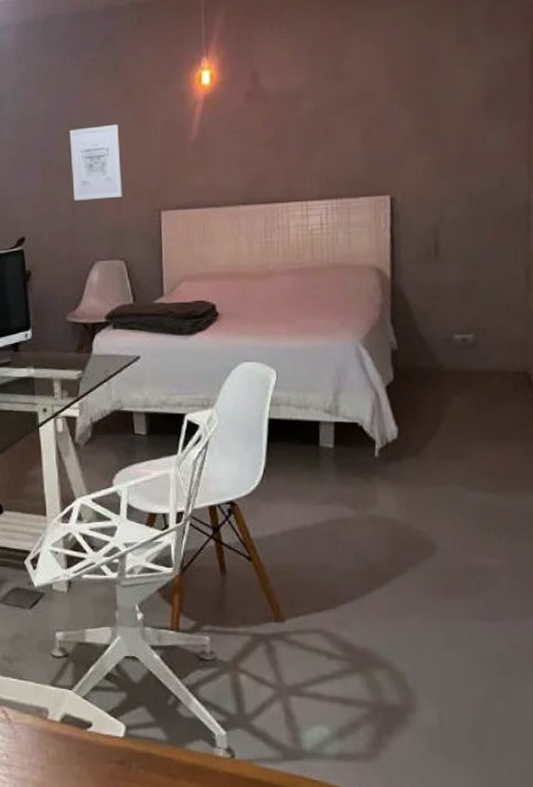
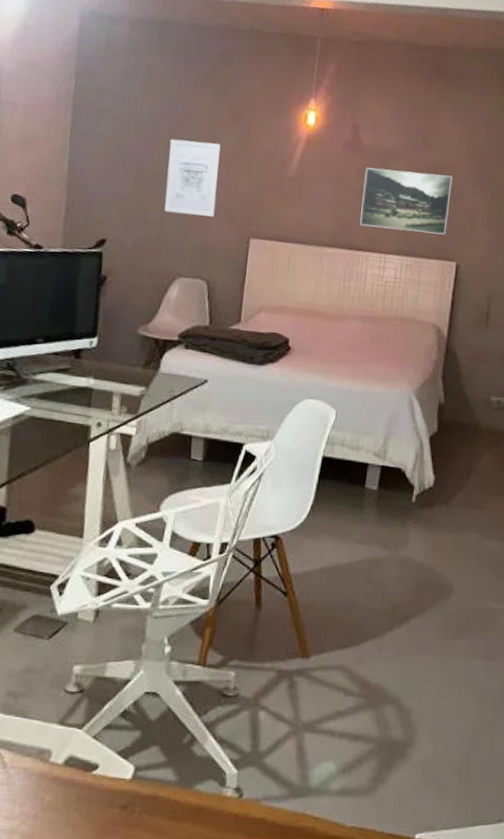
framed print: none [271,103,374,177] -> present [360,167,453,235]

